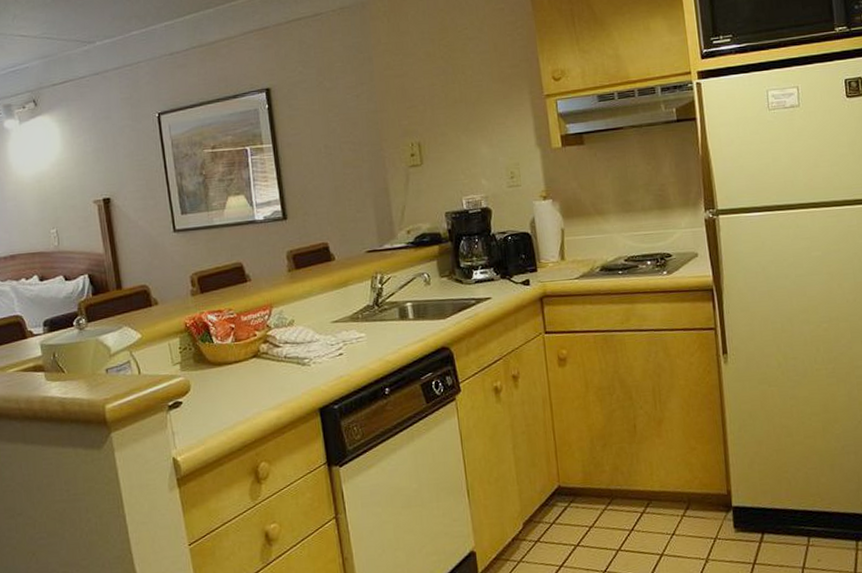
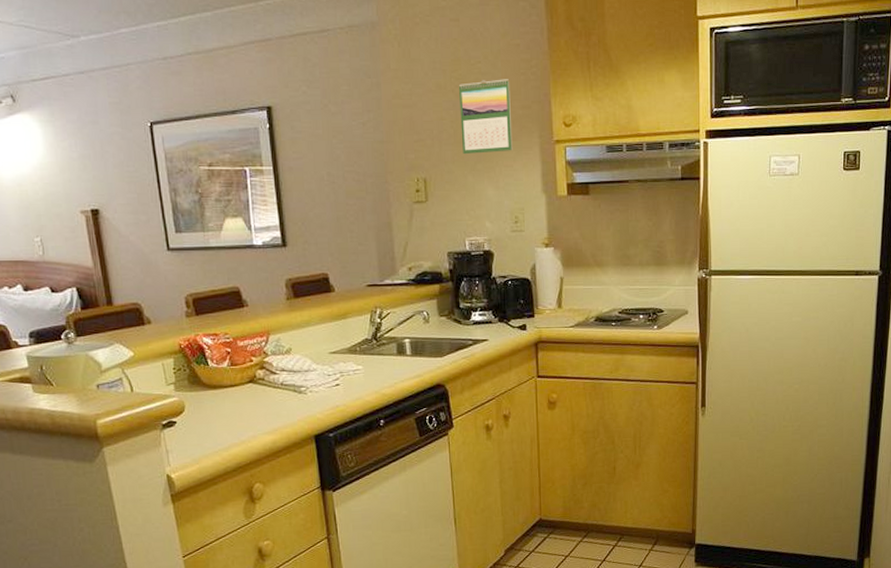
calendar: none [447,41,504,117] -> present [458,79,513,155]

